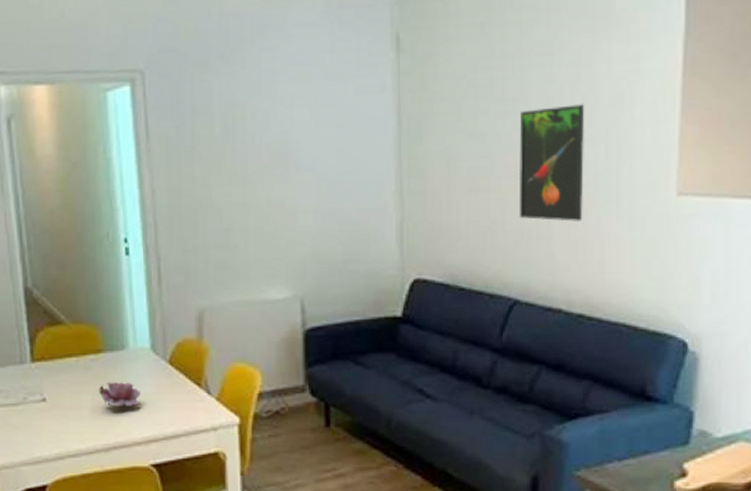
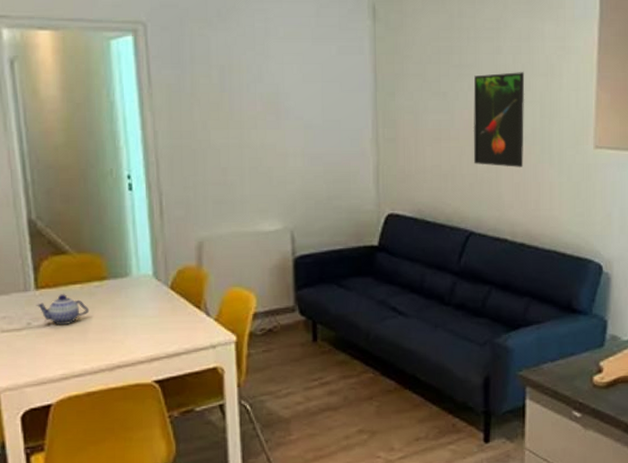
teapot: none [31,367,85,401] -> present [36,294,90,325]
flower: present [99,382,140,407] -> none [103,306,144,330]

